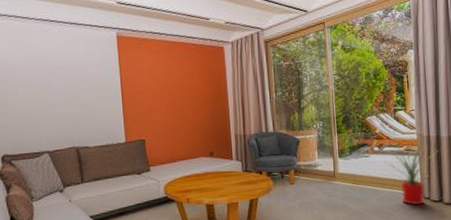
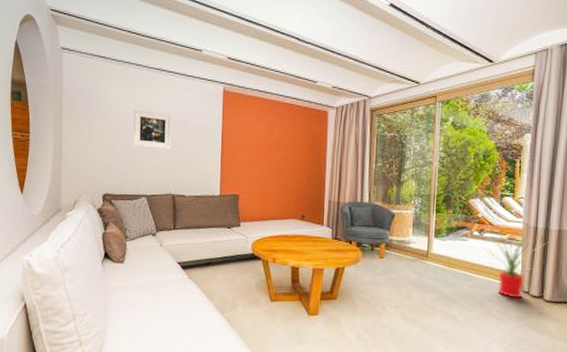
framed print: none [25,64,69,103] -> present [133,109,172,150]

